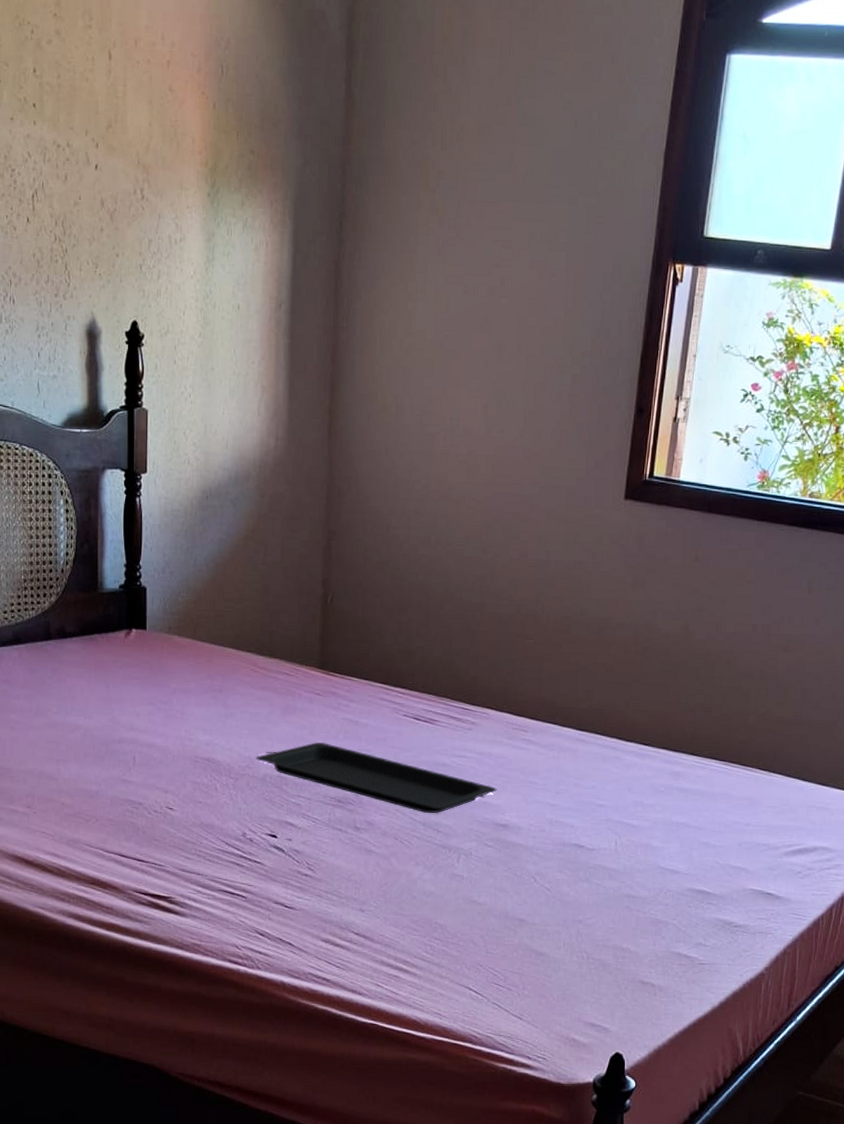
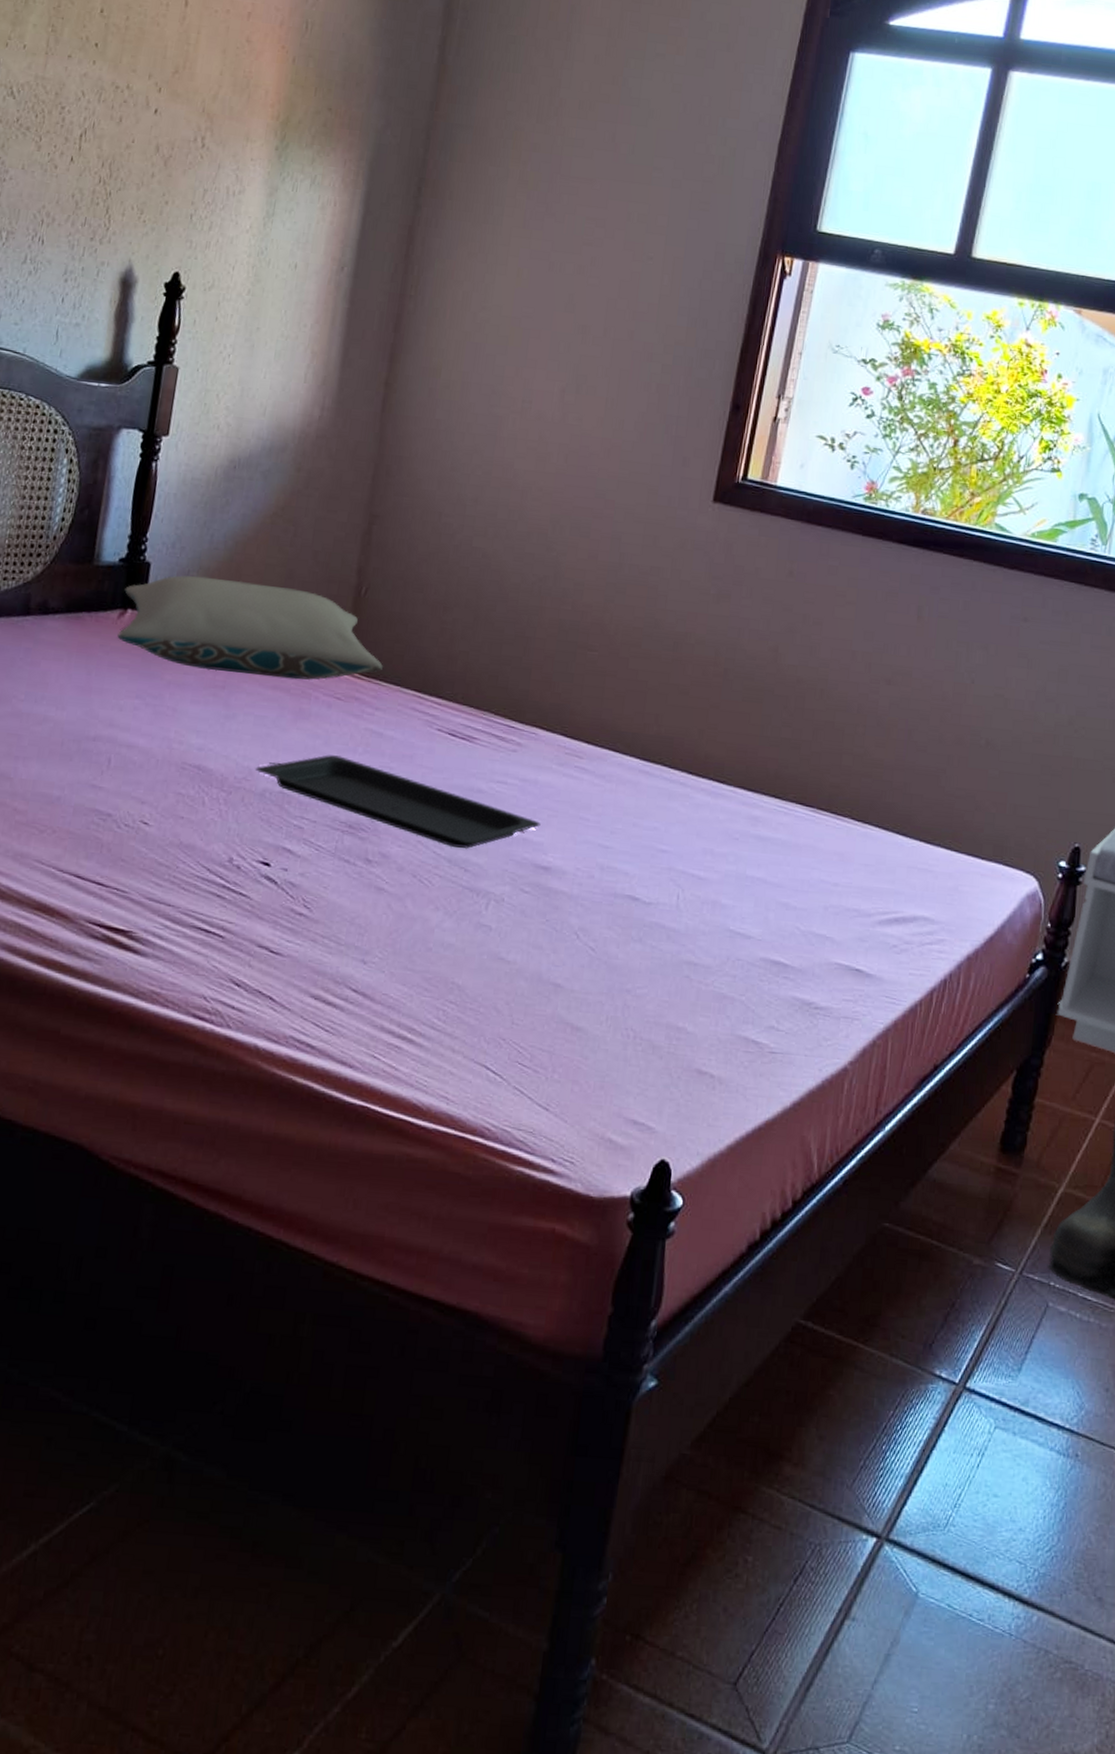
pillow: none [127,596,352,680] -> present [117,575,383,680]

